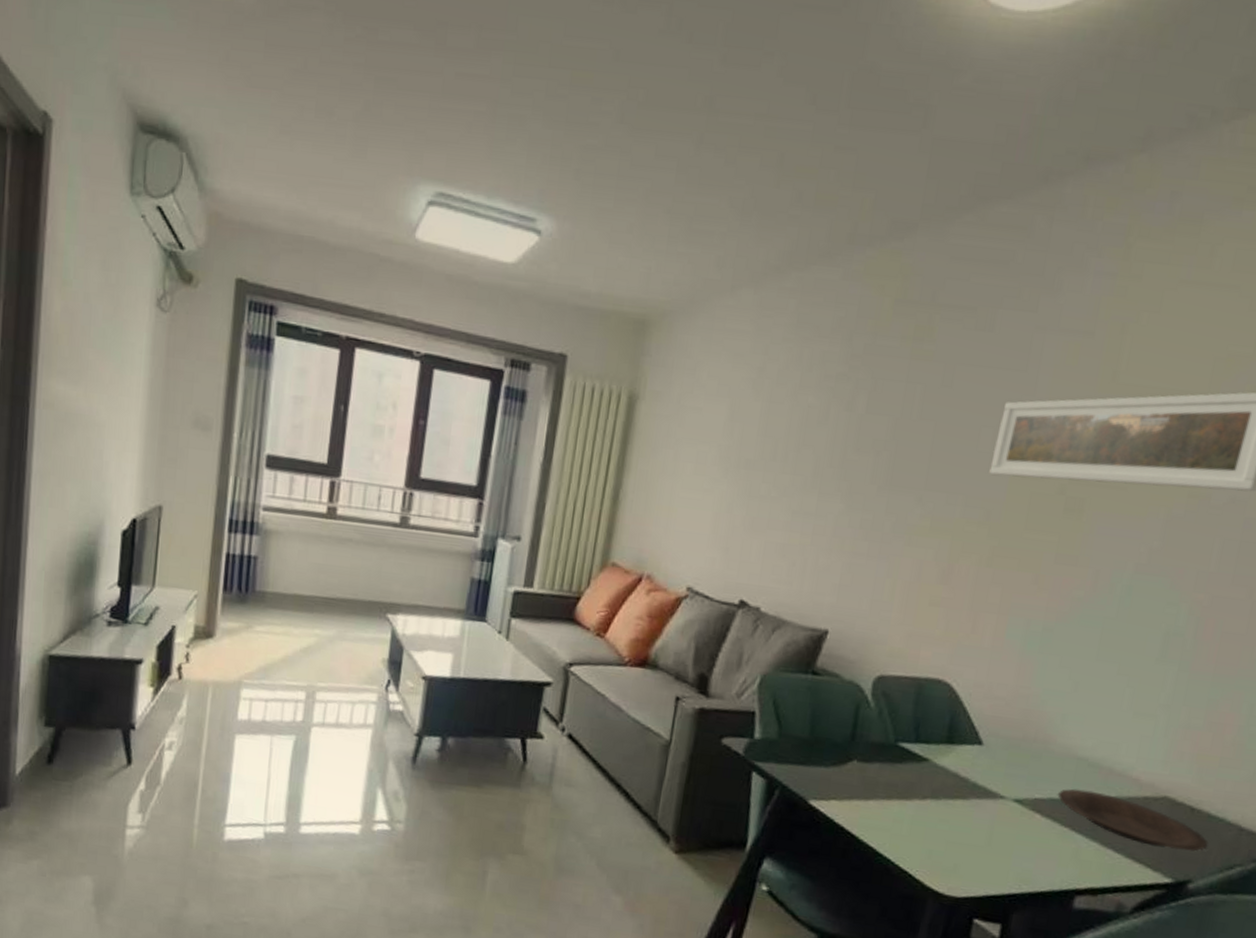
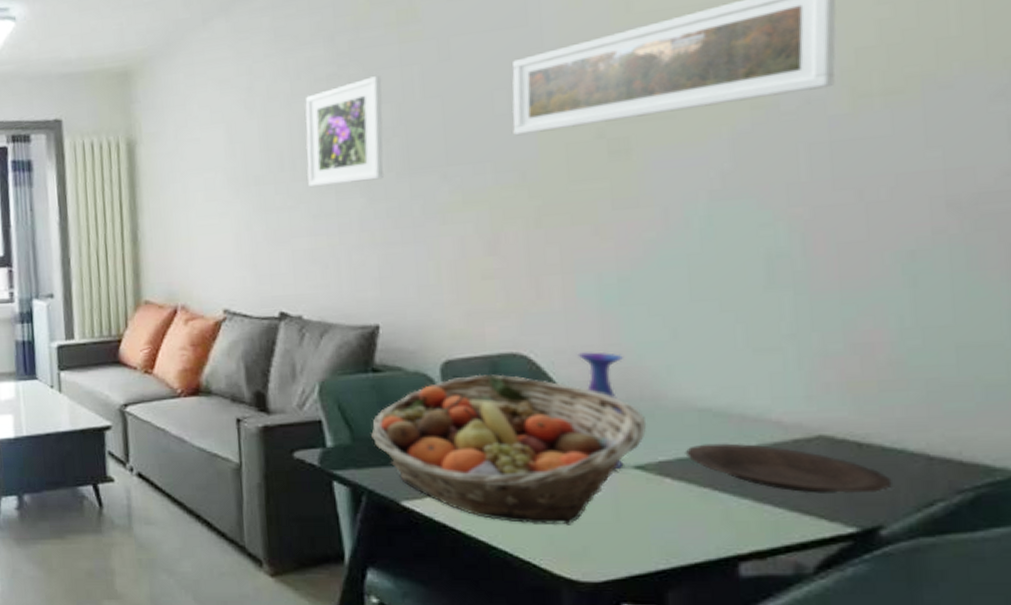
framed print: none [795,385,887,489] -> present [305,76,385,187]
fruit basket: none [797,693,1034,844] -> present [371,373,647,525]
vase: none [992,689,1031,799] -> present [577,352,624,469]

